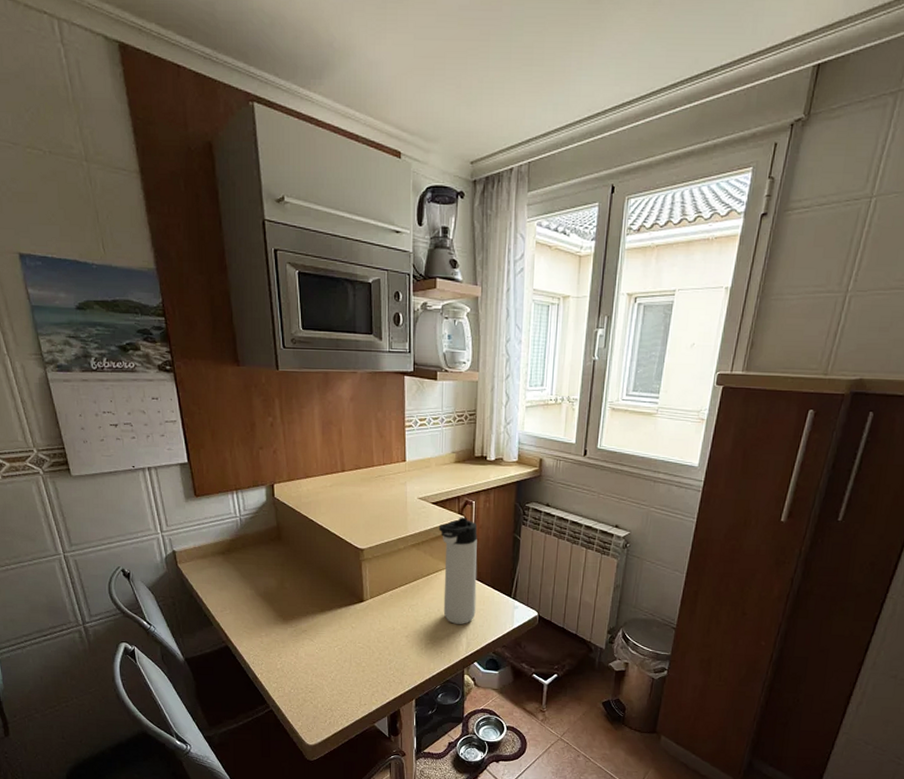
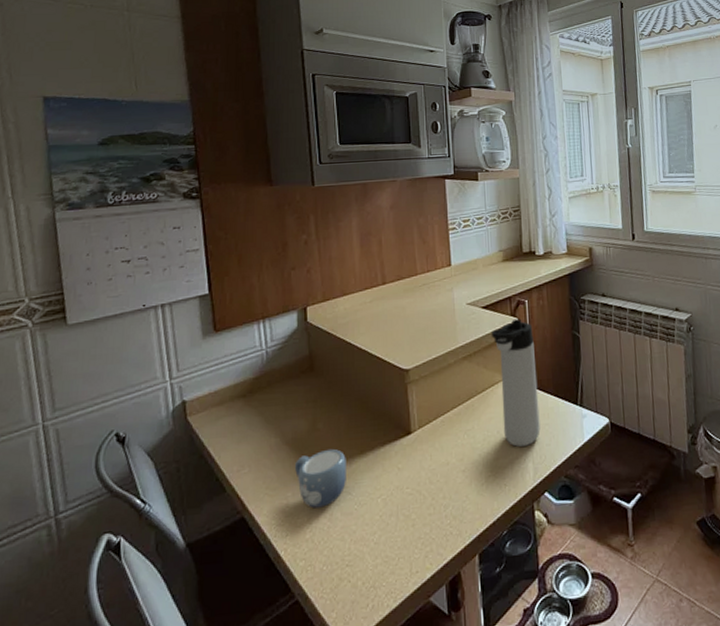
mug: none [267,604,309,648] -> present [295,448,346,509]

